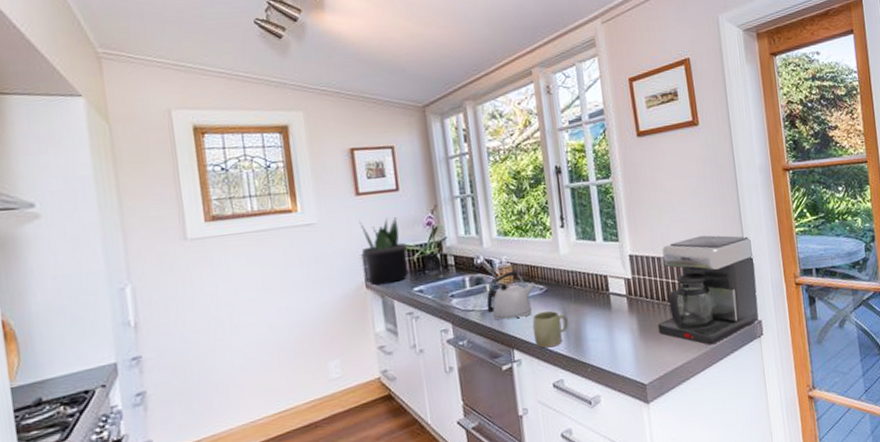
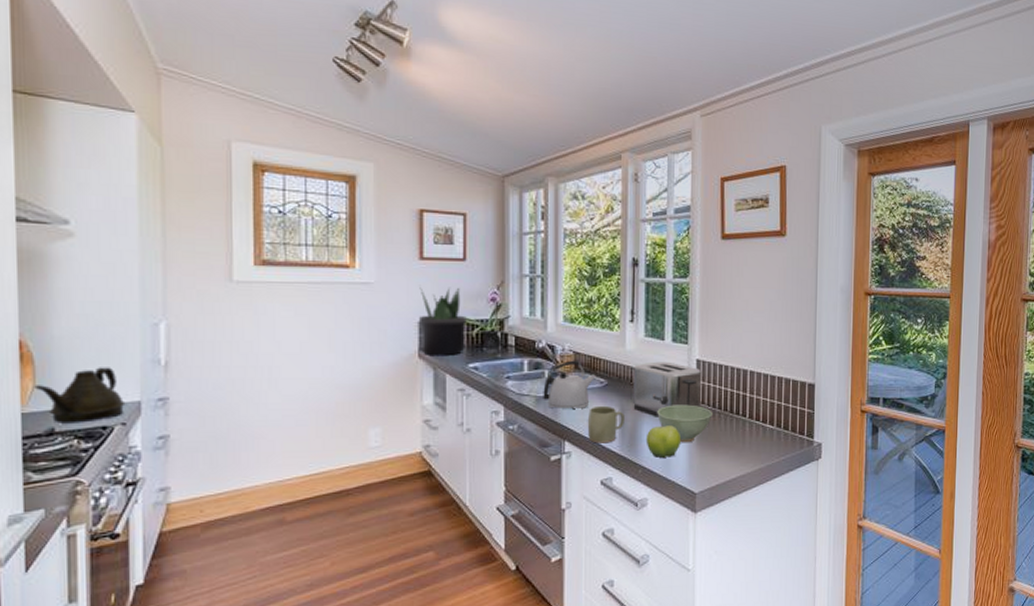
teapot: none [19,334,104,394] -> present [34,367,126,424]
toaster: none [570,260,639,316] -> present [633,361,702,417]
fruit: none [590,320,625,355] -> present [645,423,681,459]
bowl: none [598,299,652,338] -> present [657,404,712,443]
coffee maker: present [658,235,759,345] -> none [716,349,823,462]

